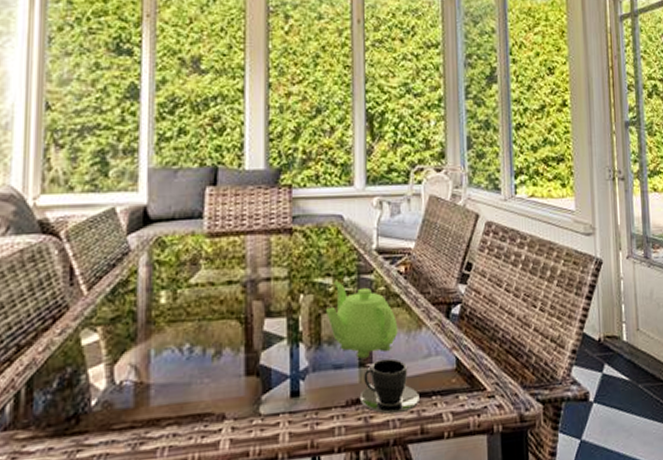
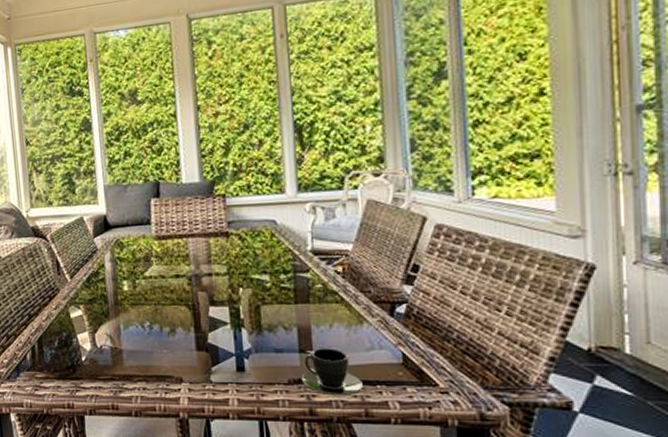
teapot: present [325,281,398,359] -> none [264,278,338,345]

